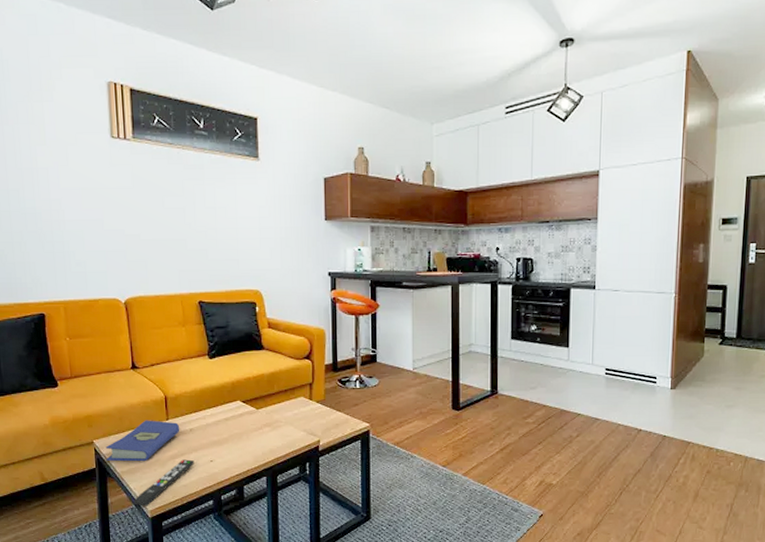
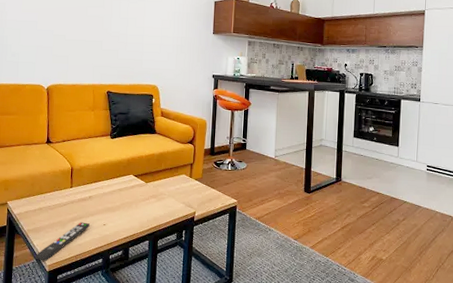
hardcover book: present [105,420,180,461] -> none [16,187,81,221]

